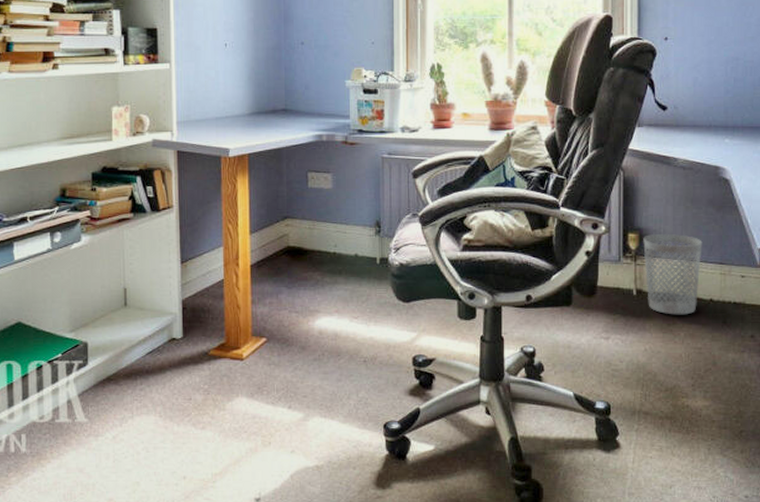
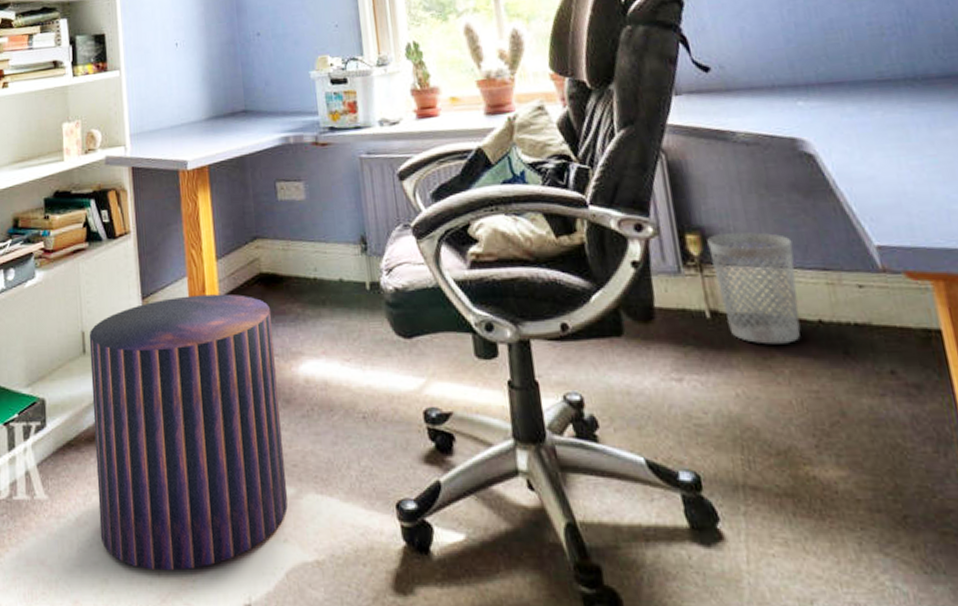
stool: none [130,262,297,475] -> present [89,294,288,571]

